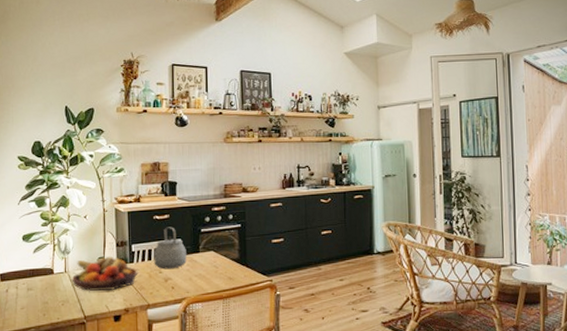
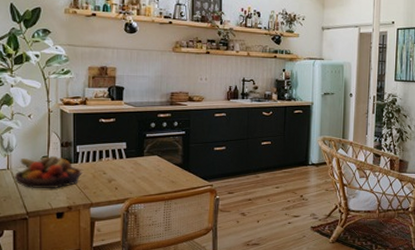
tea kettle: present [153,227,187,270] -> none [98,130,131,171]

